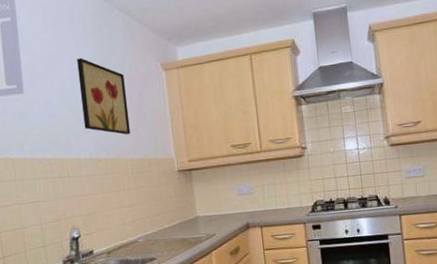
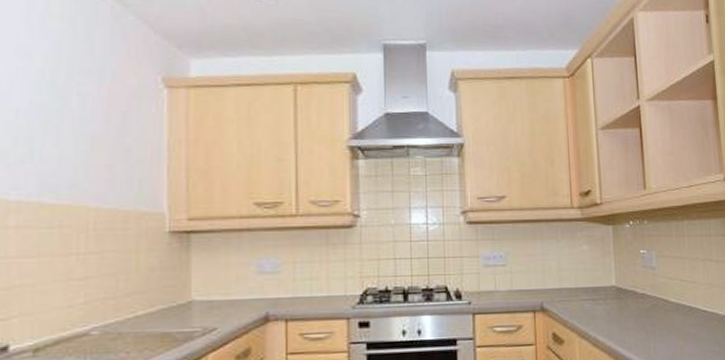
wall art: present [77,58,131,135] -> none [24,51,103,173]

